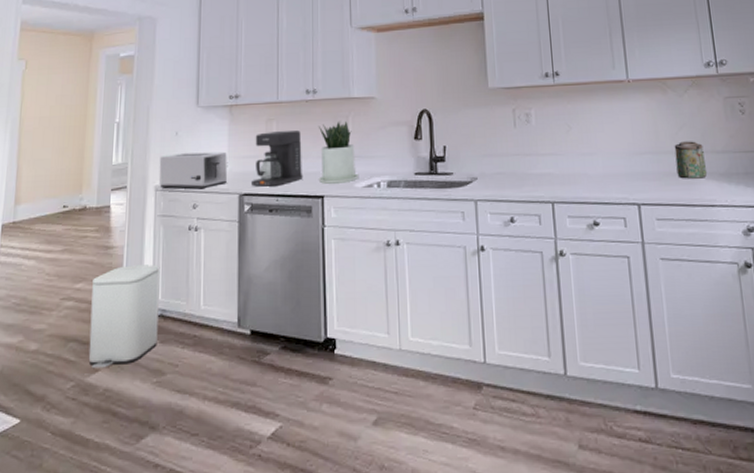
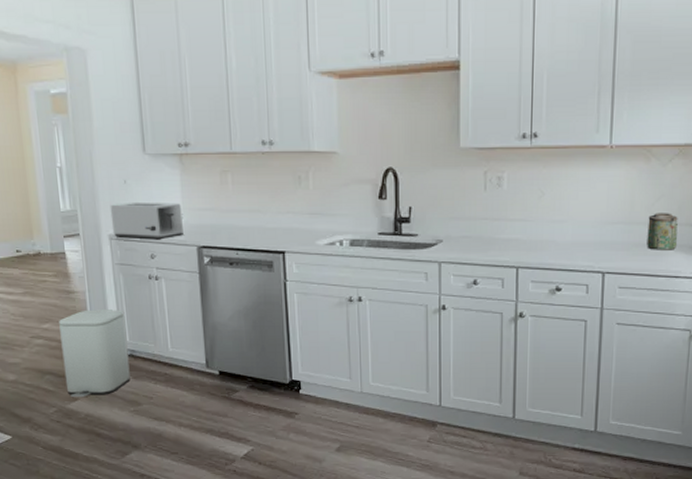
coffee maker: present [250,130,303,187] -> none [208,183,263,240]
planter: present [318,122,359,184] -> none [276,177,321,240]

